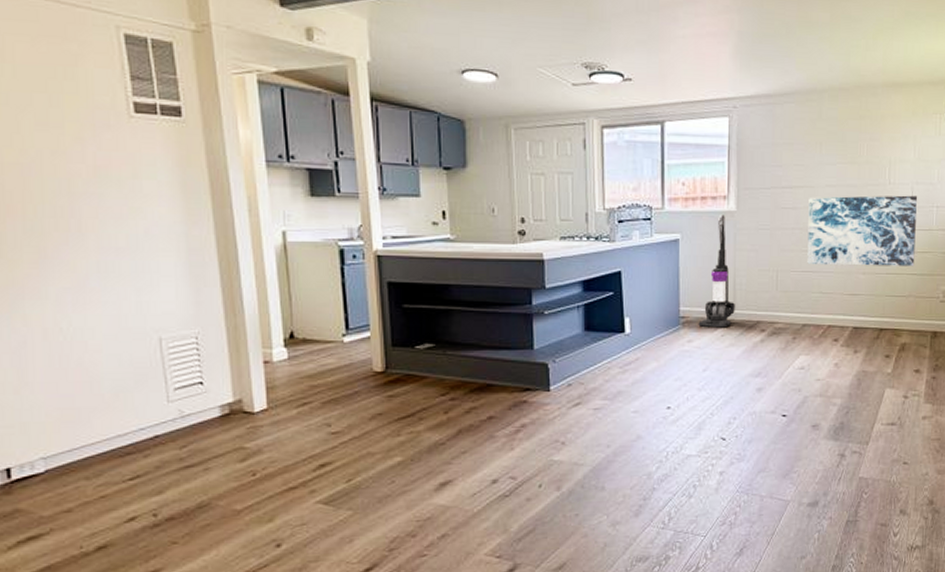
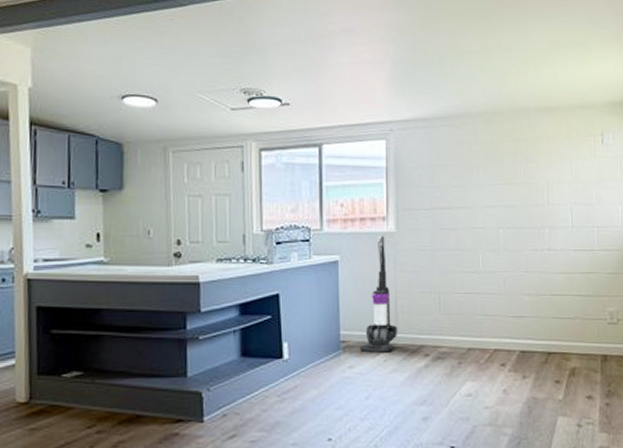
wall art: present [807,195,918,267] -> none [468,215,579,288]

